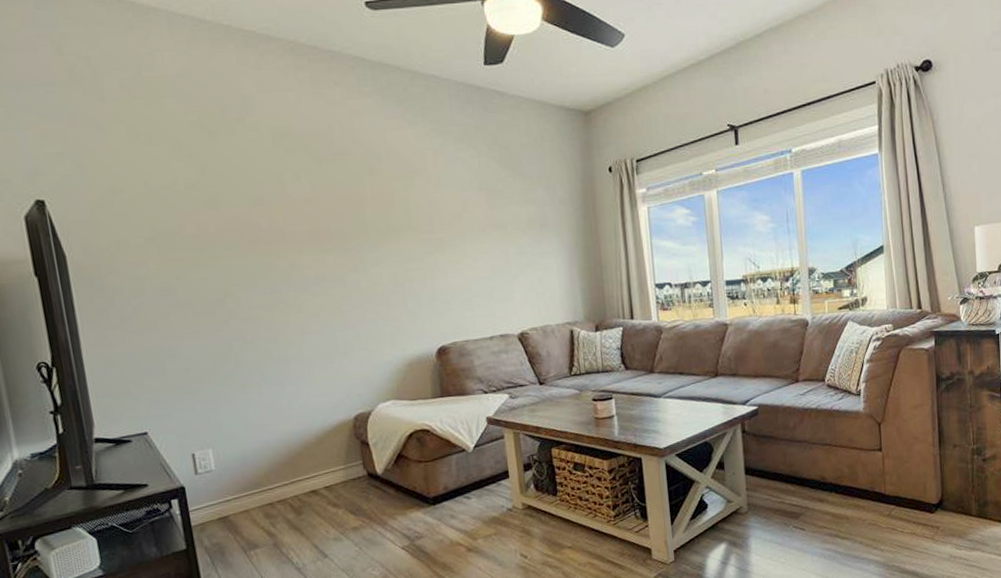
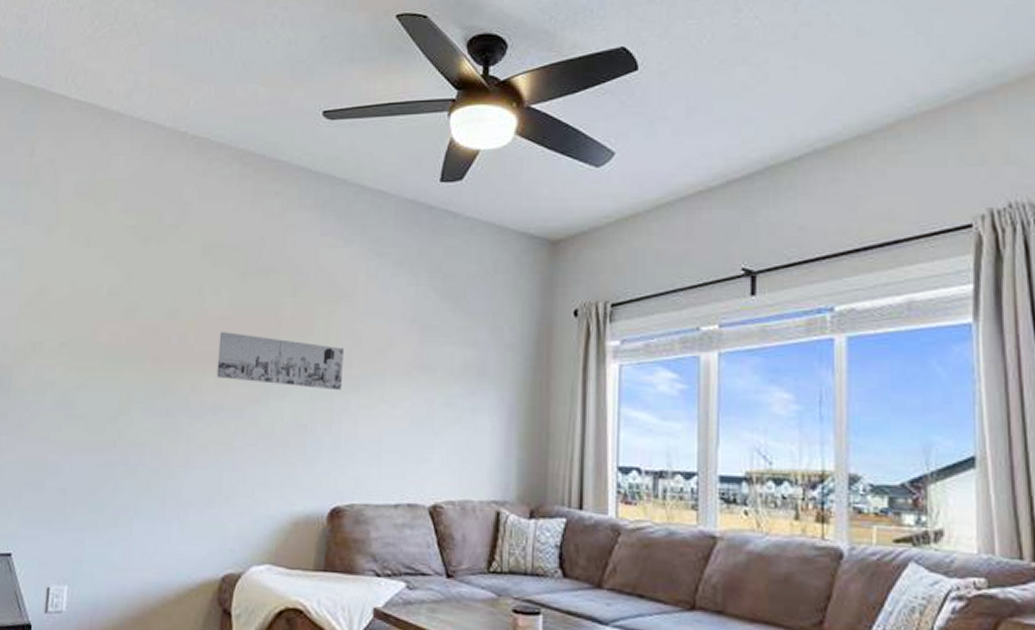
wall art: none [307,212,429,254] -> present [216,332,344,391]

